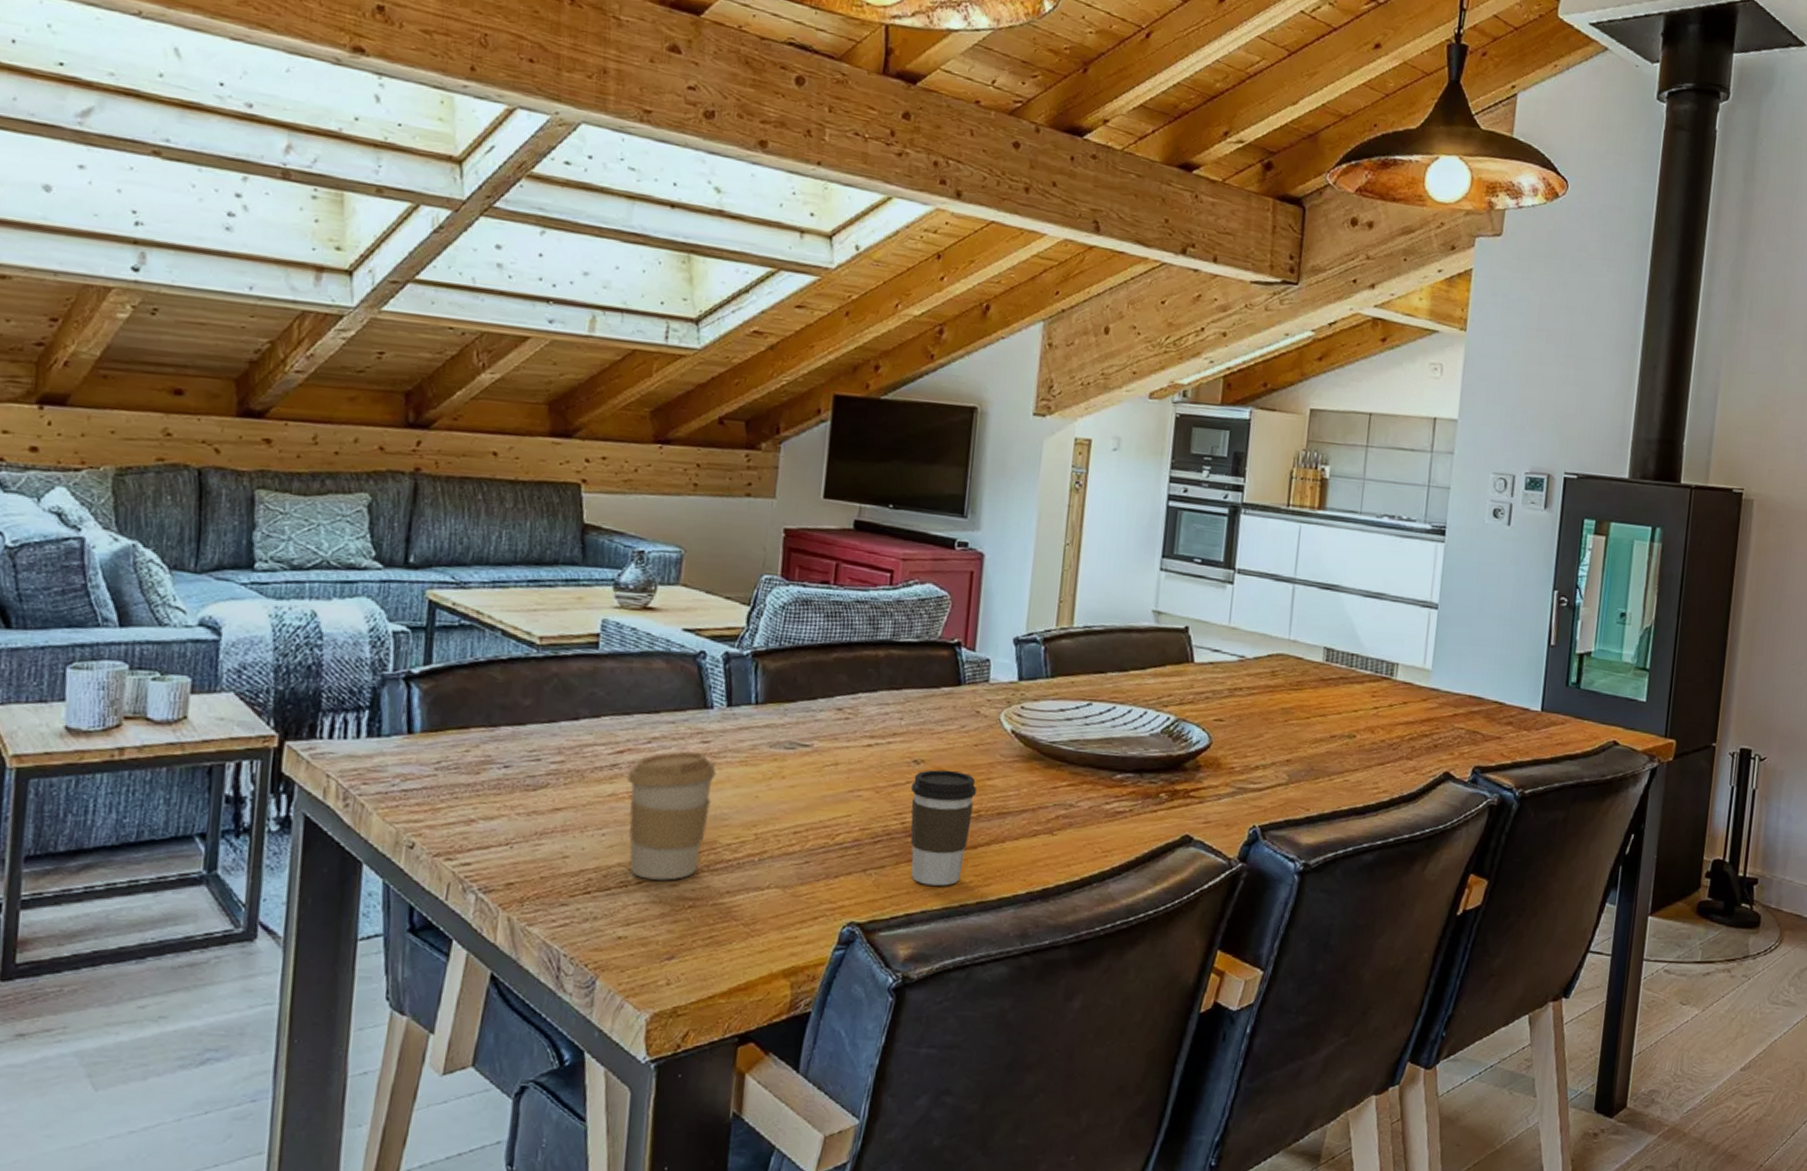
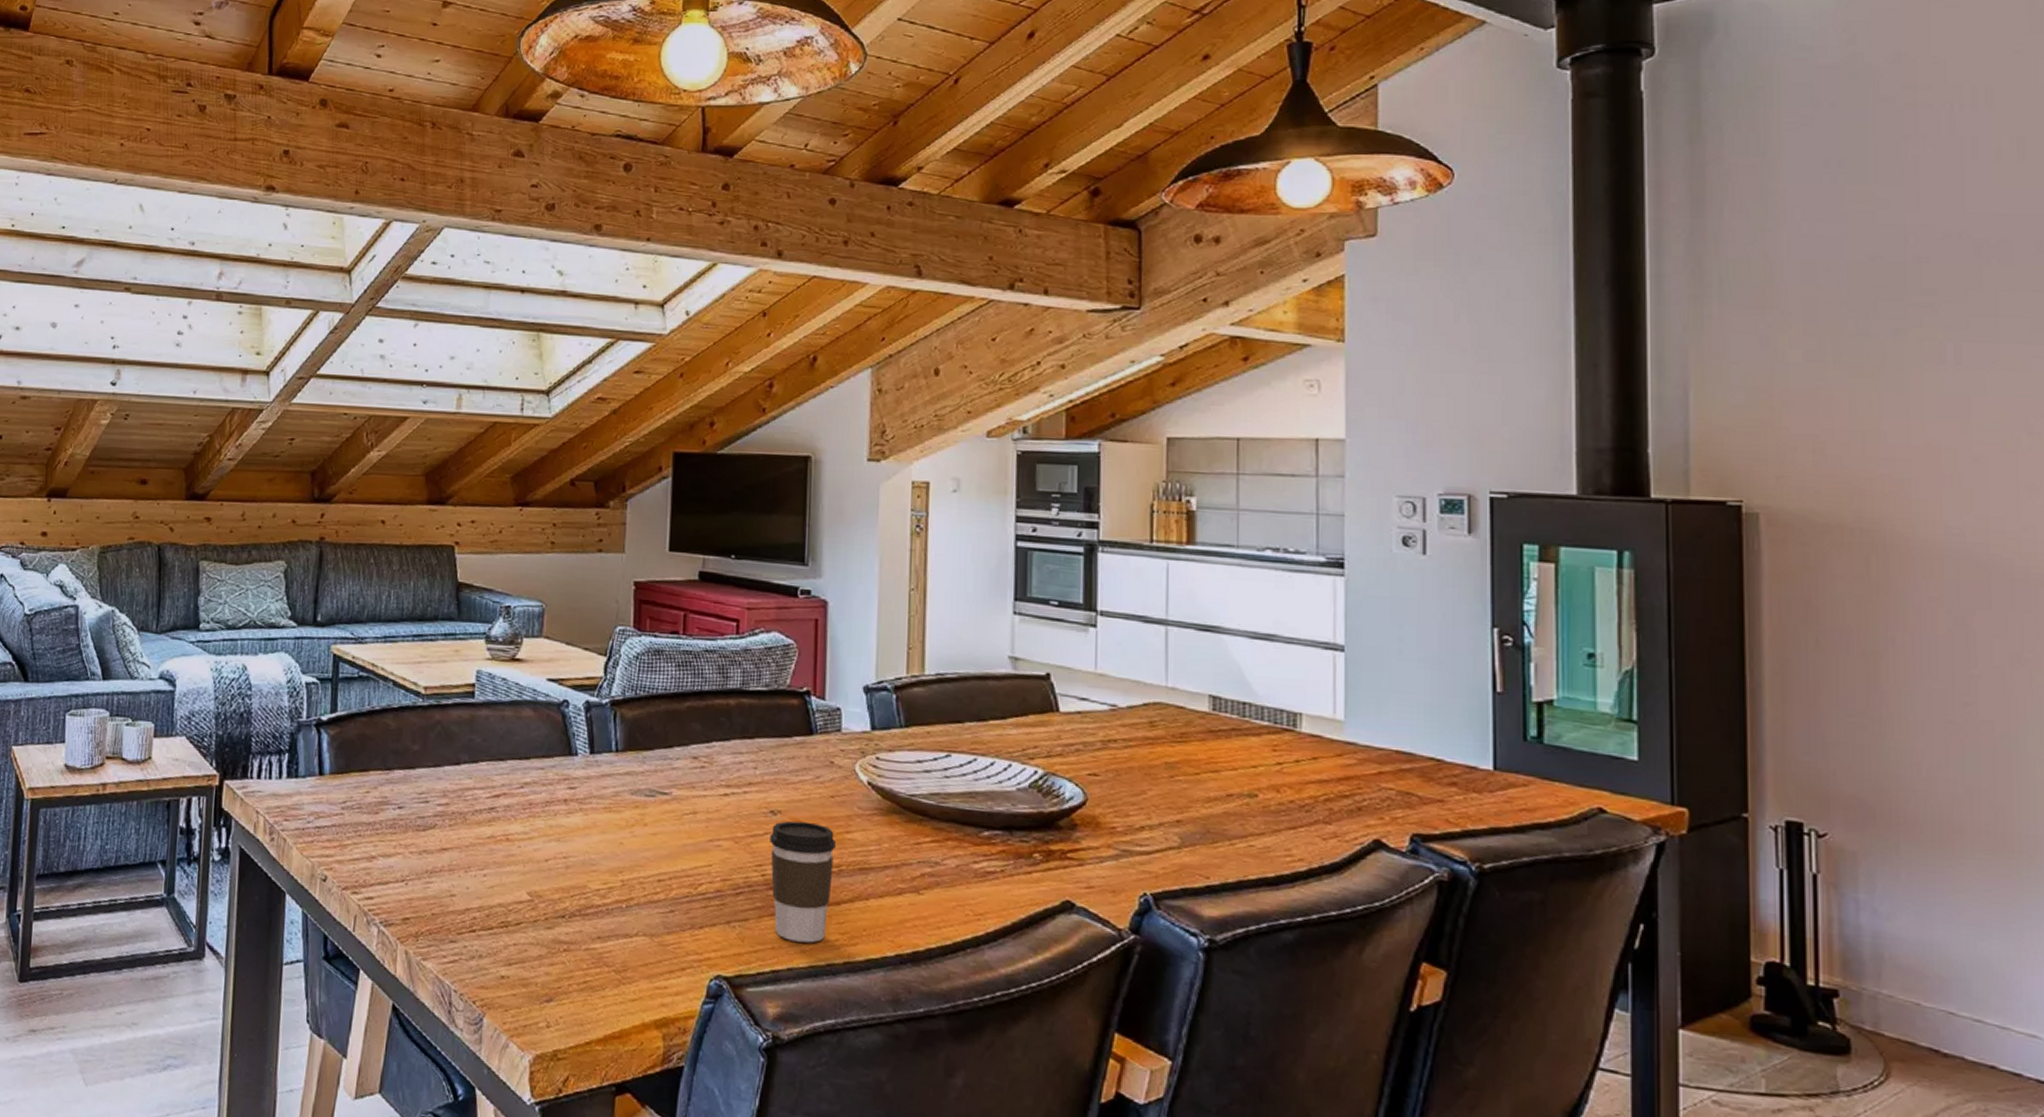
coffee cup: present [627,751,717,880] -> none [504,796,583,923]

